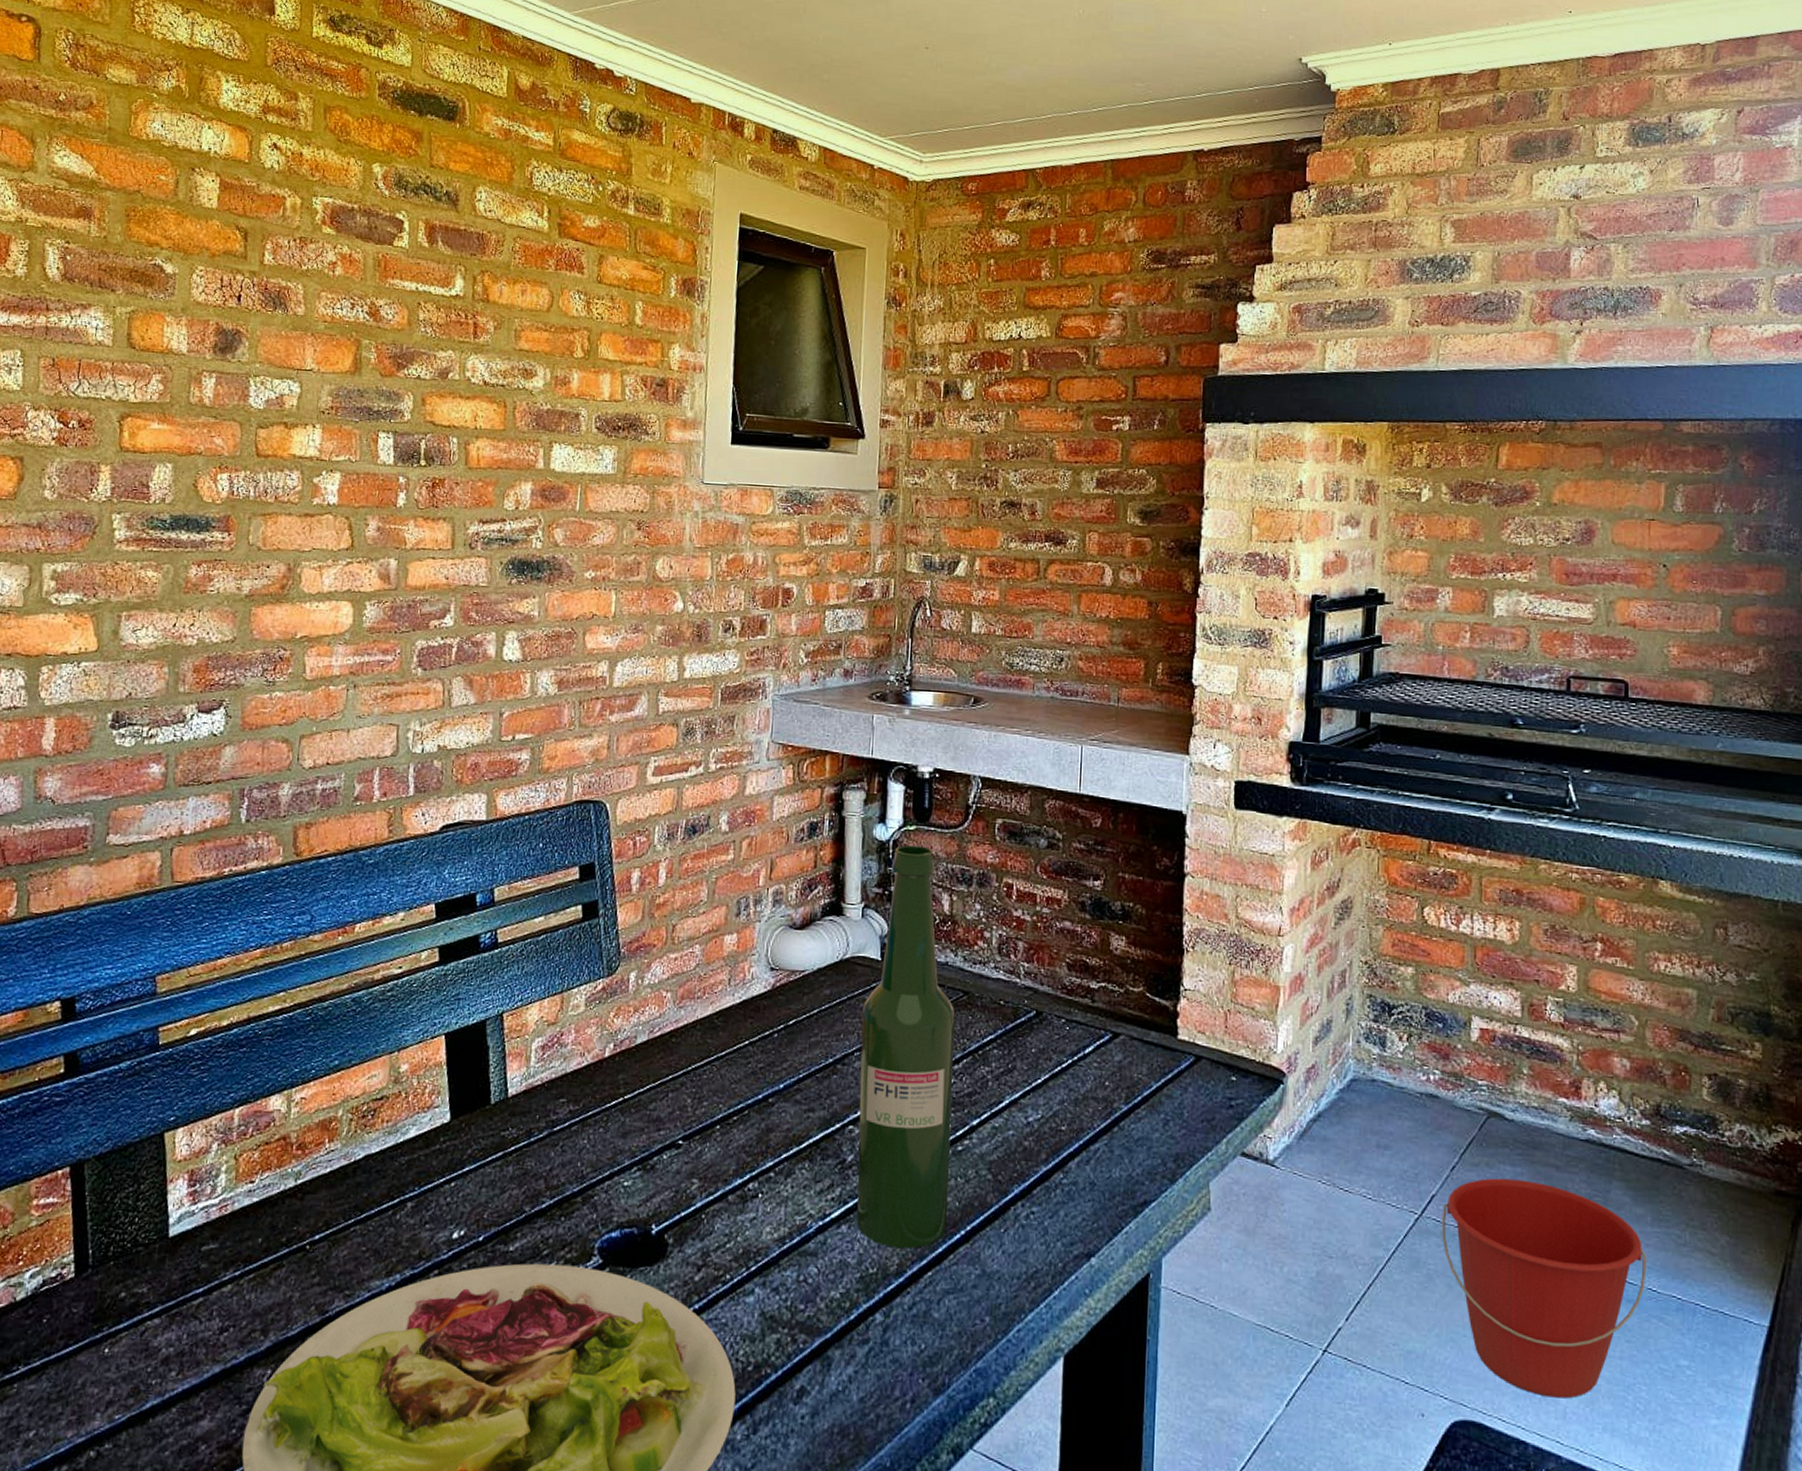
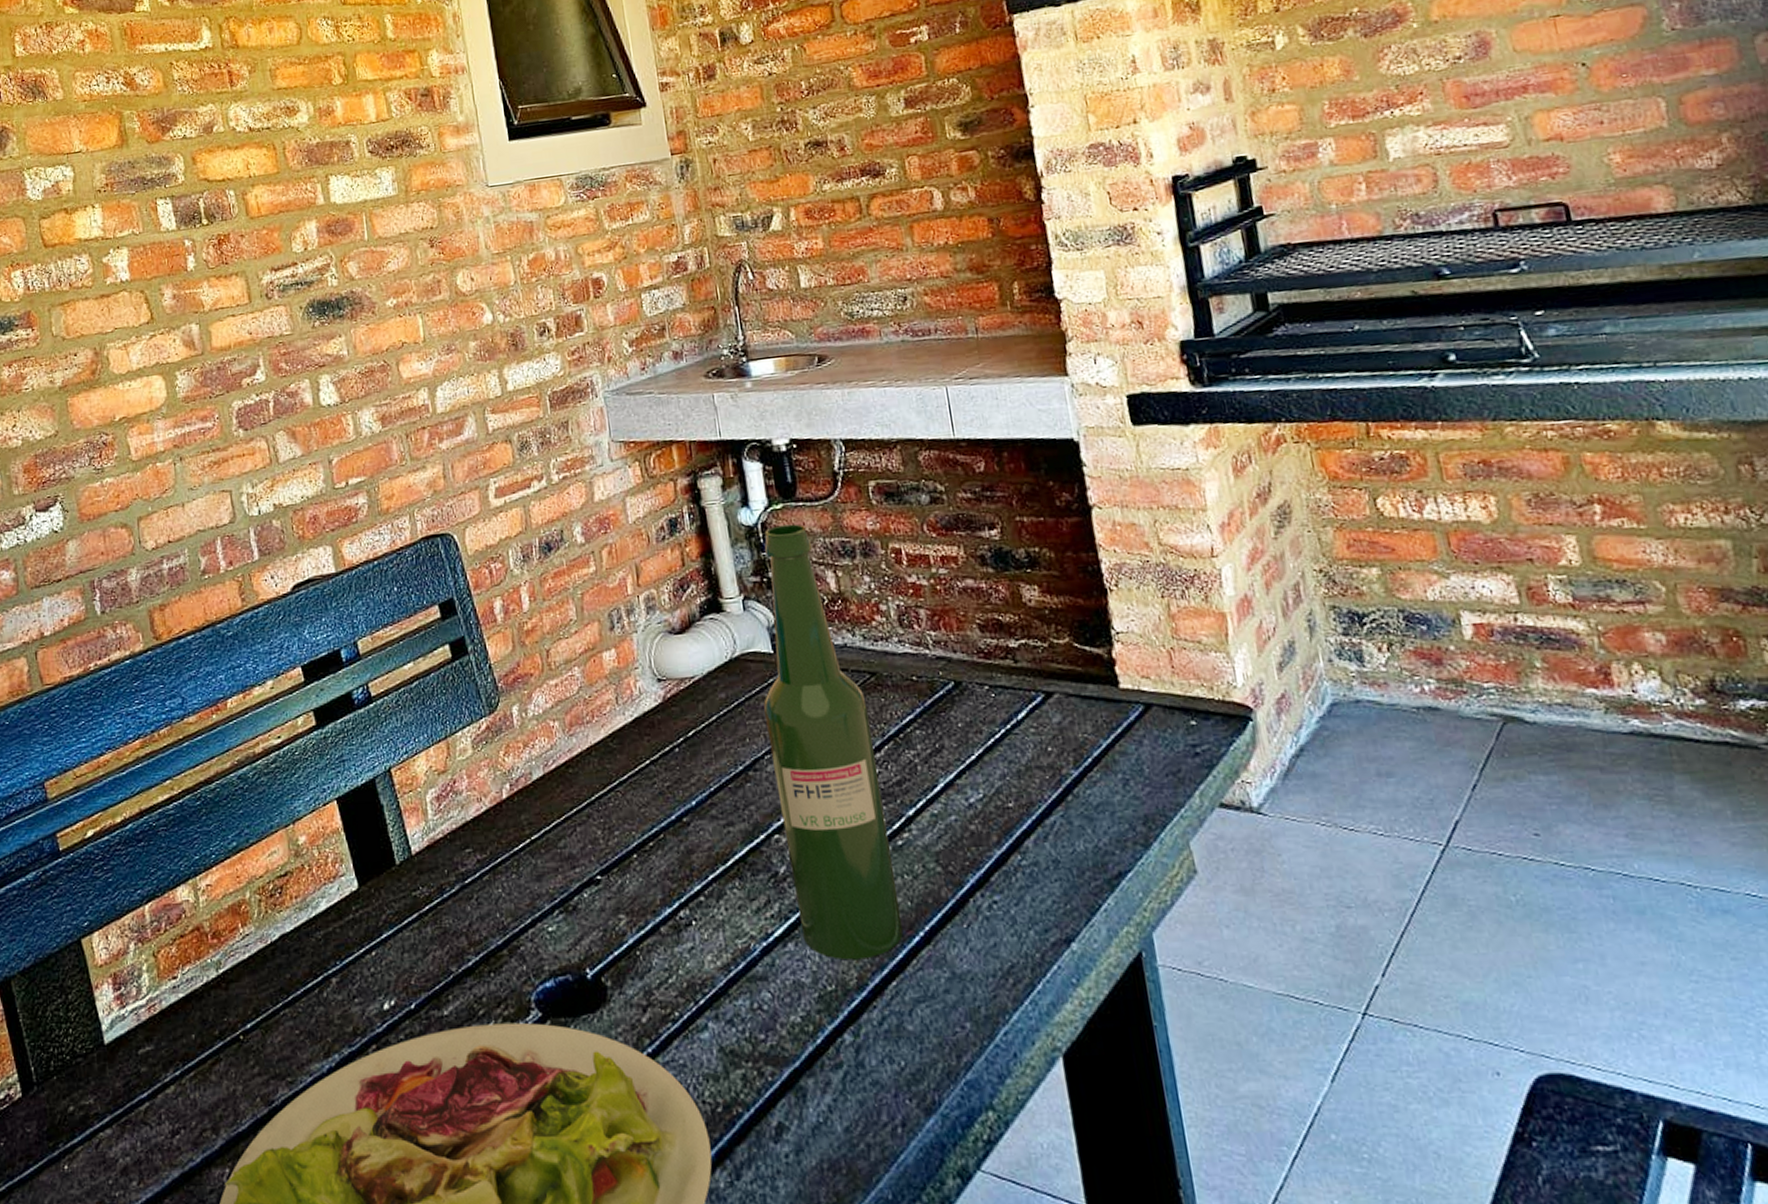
bucket: present [1441,1178,1647,1399] -> none [1471,788,1742,1036]

